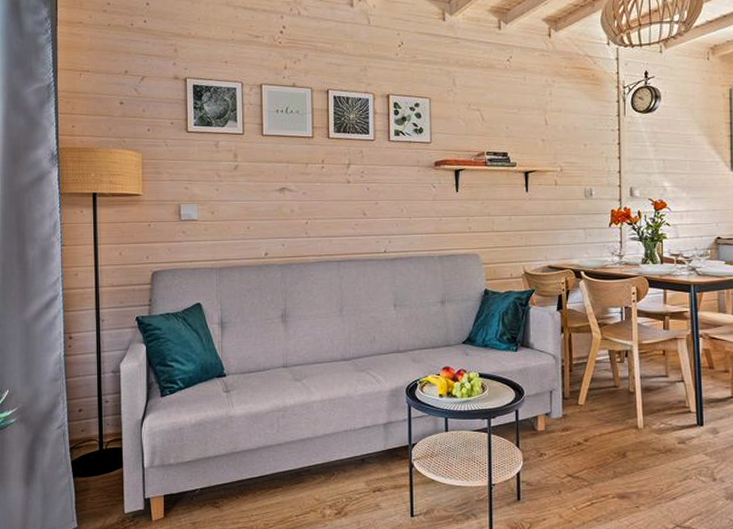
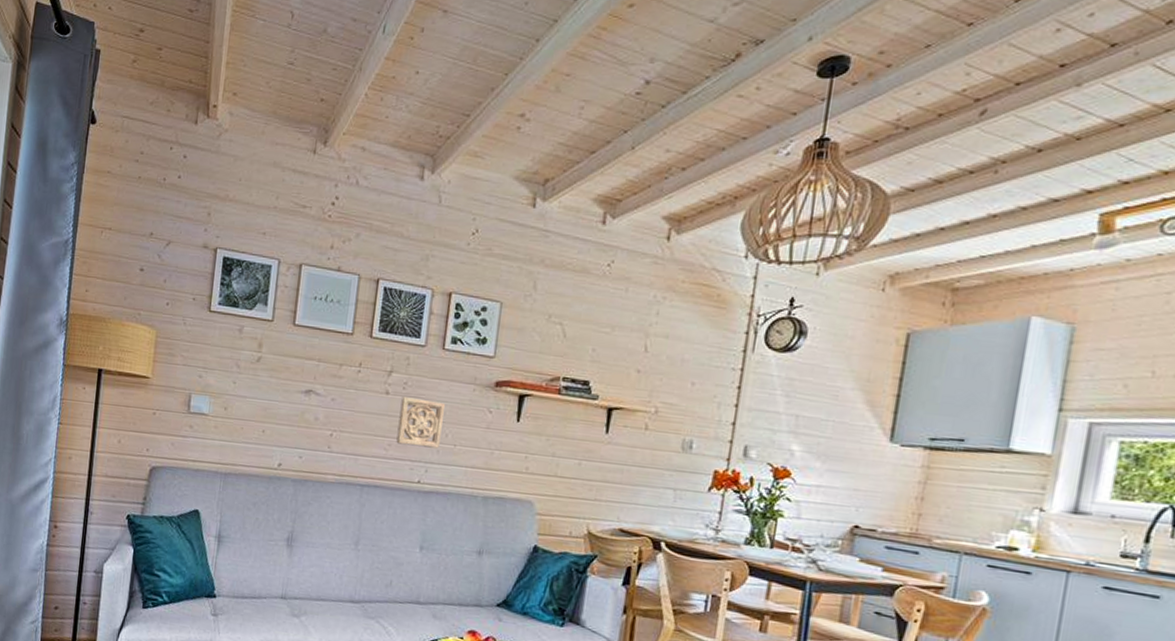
wall ornament: none [361,183,397,223] -> present [396,397,445,449]

